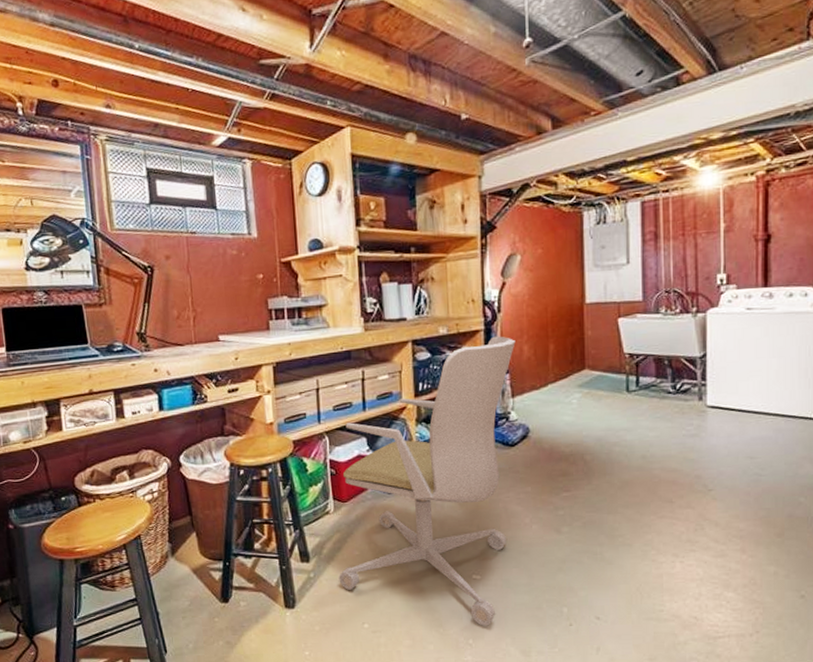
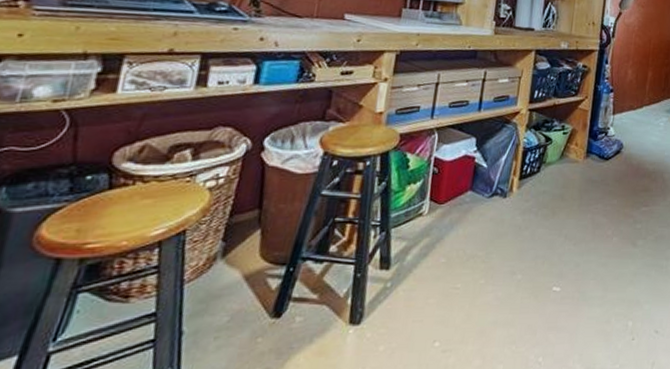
office chair: present [339,336,516,626] -> none [417,57,623,342]

